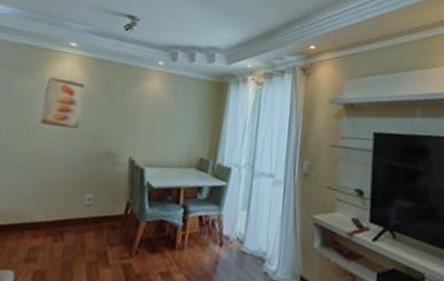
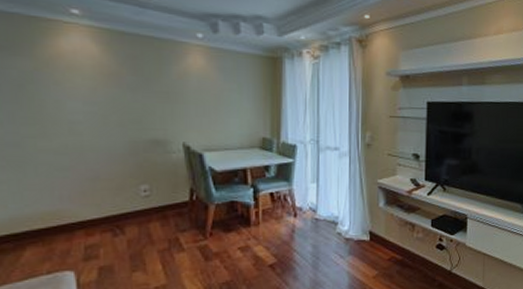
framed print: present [39,77,86,129] -> none [49,55,113,117]

